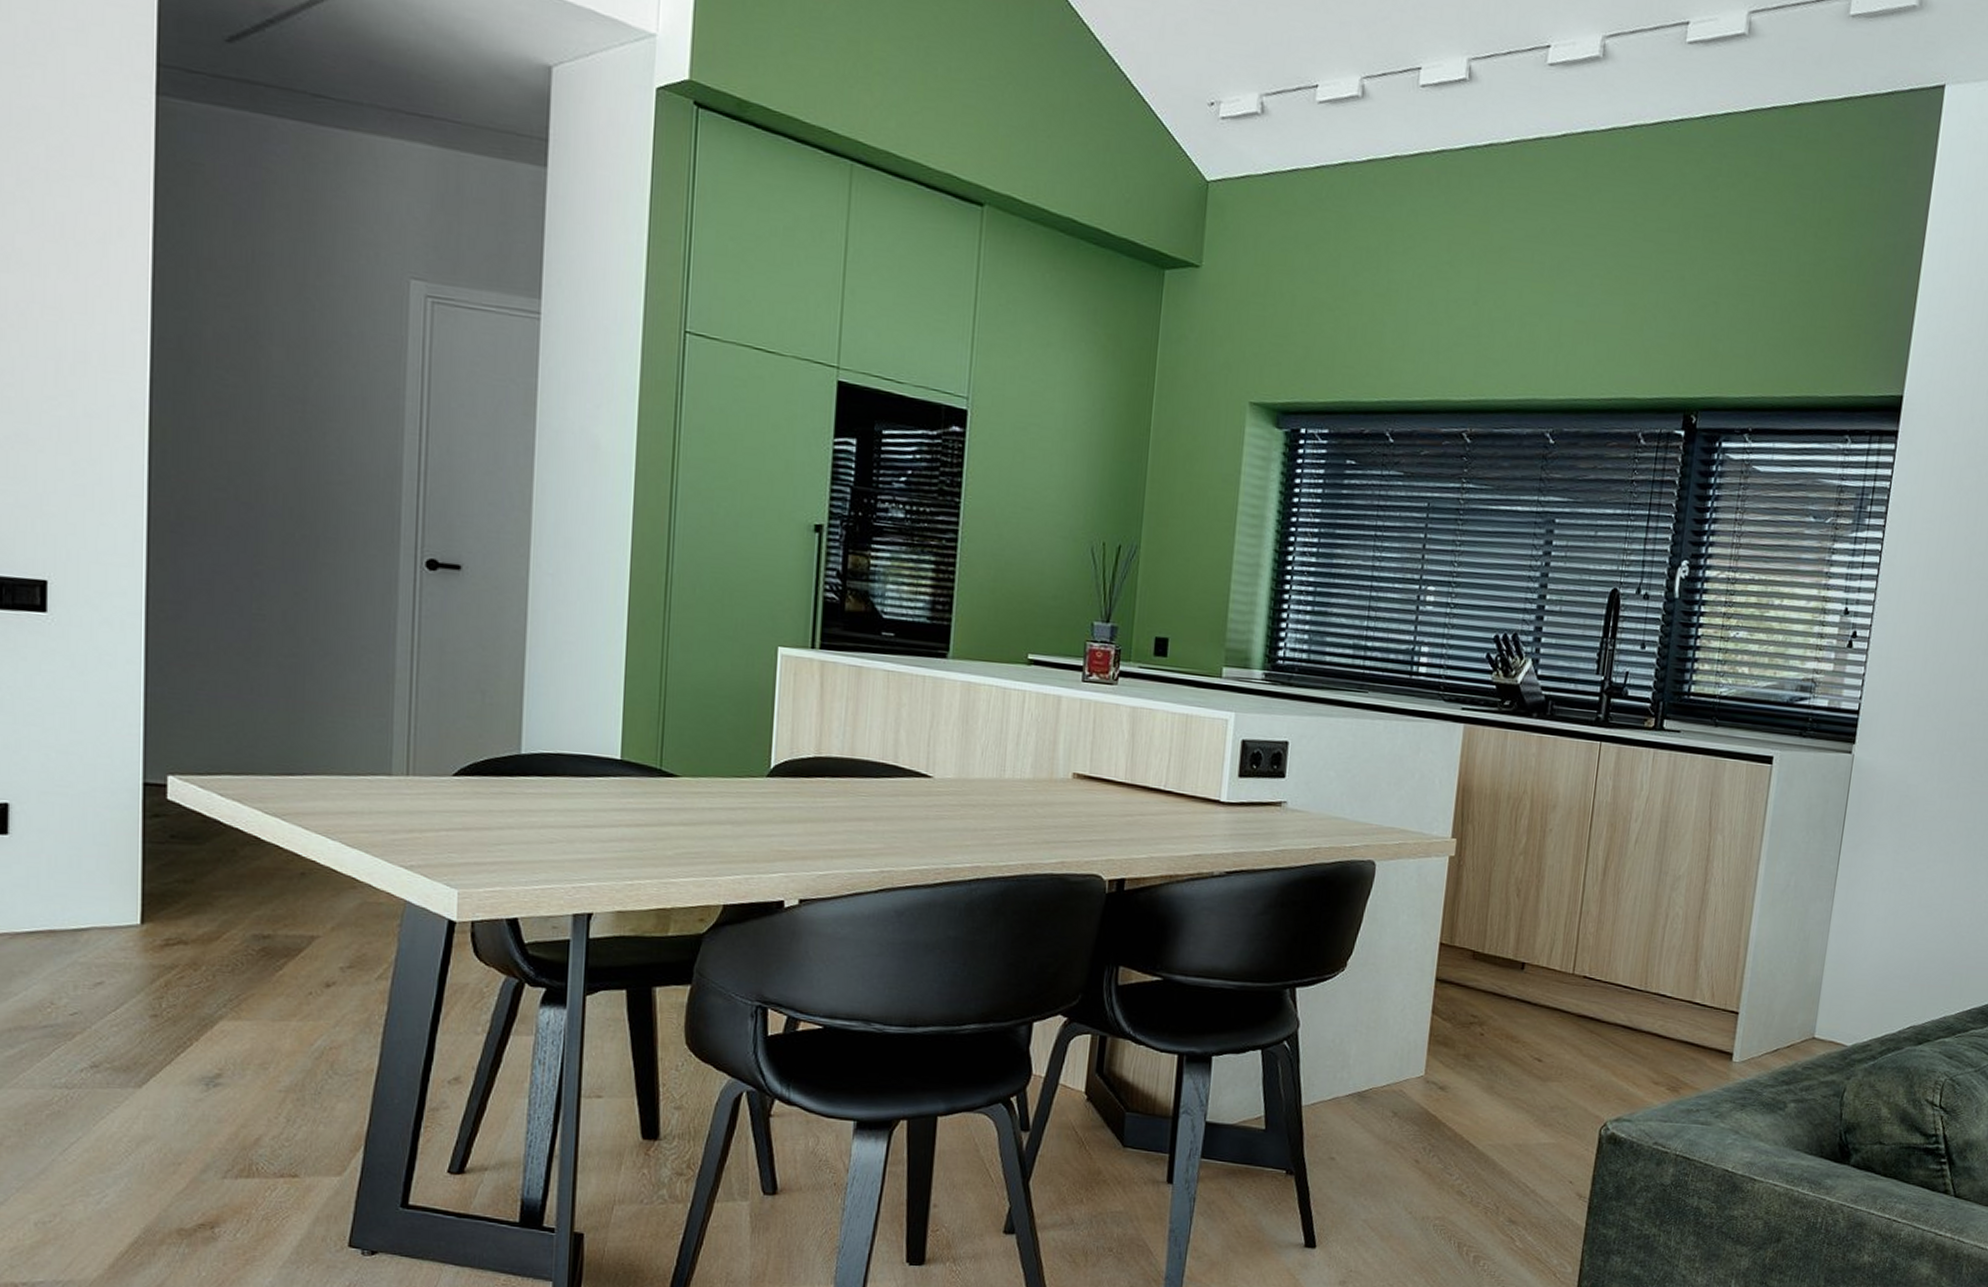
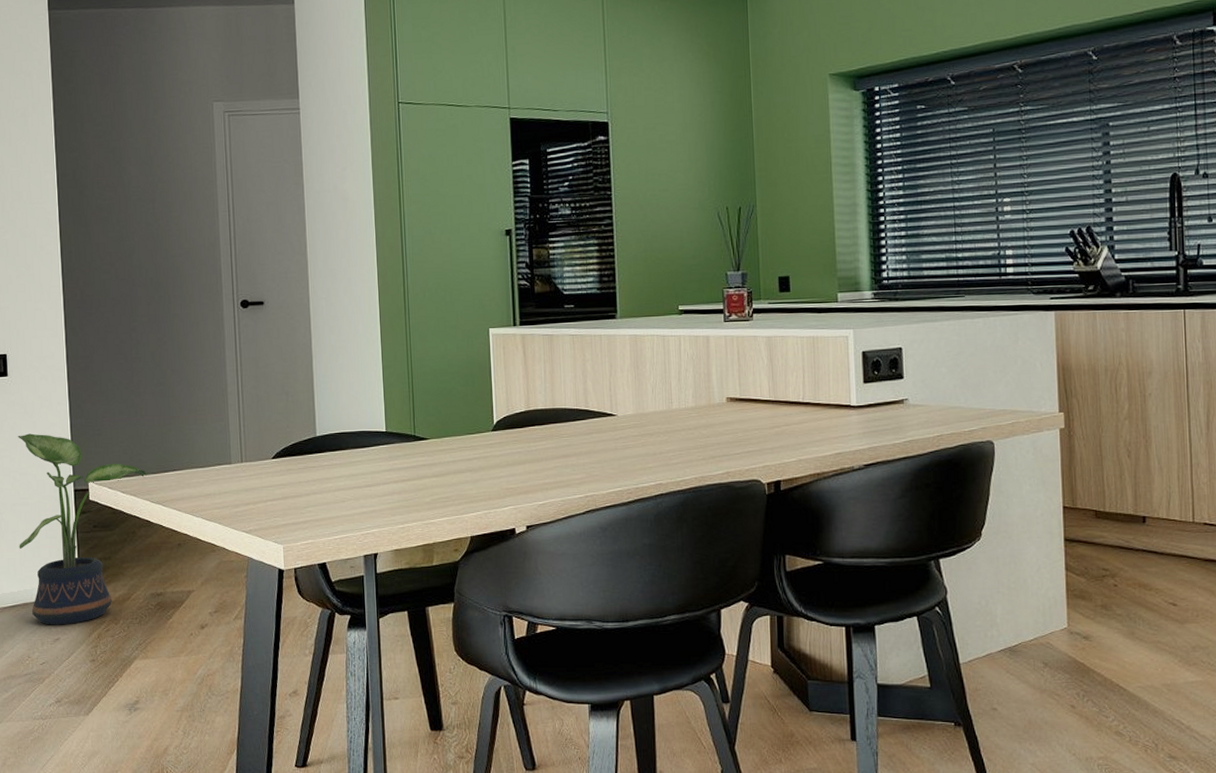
potted plant: none [47,696,261,965] -> present [18,433,147,625]

